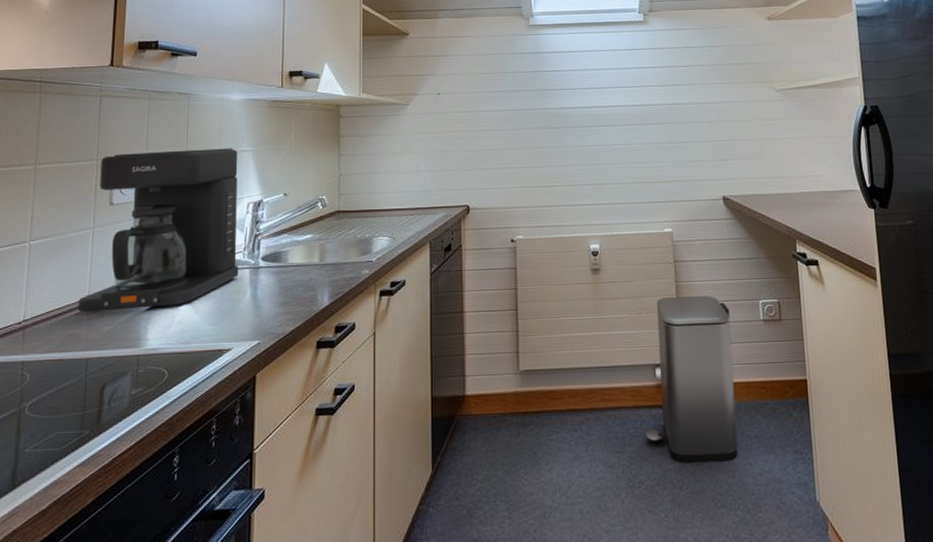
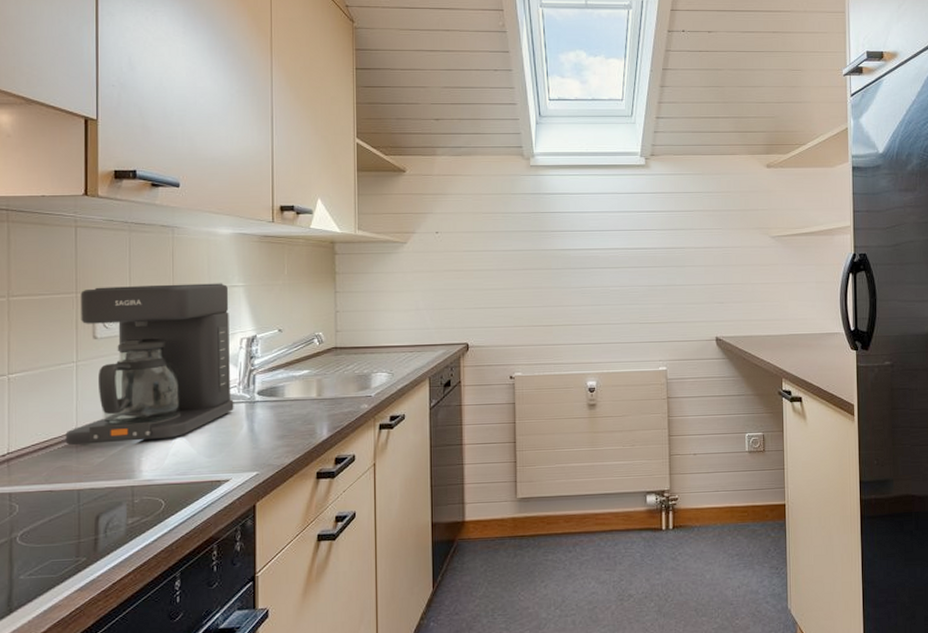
pedal bin: present [645,296,738,463] -> none [635,429,720,579]

